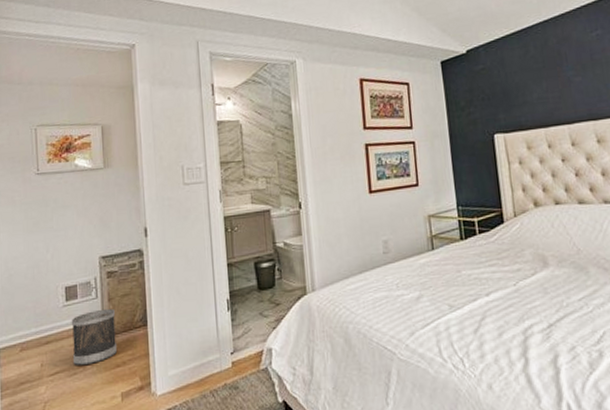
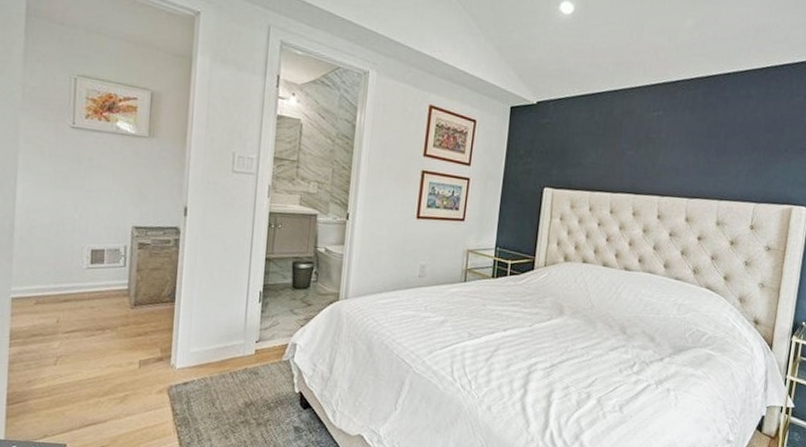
wastebasket: present [71,308,118,366] -> none [91,278,144,329]

